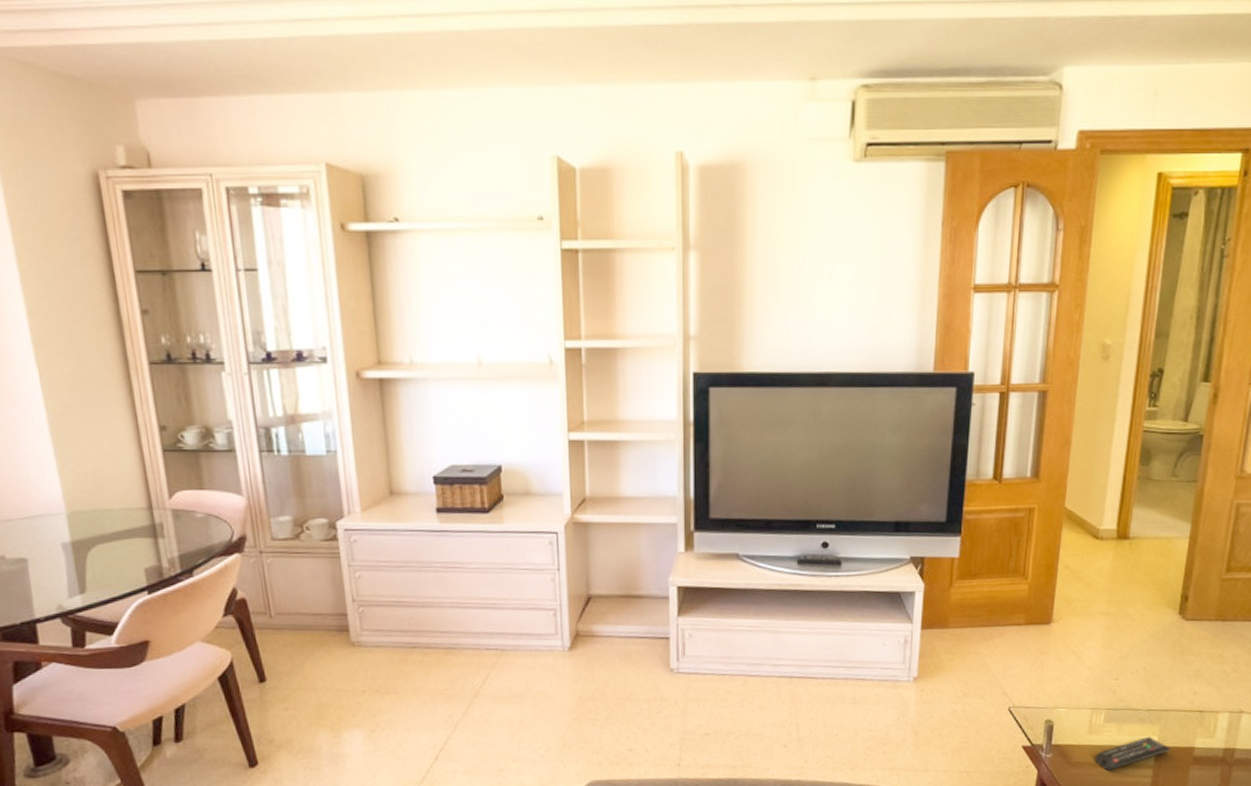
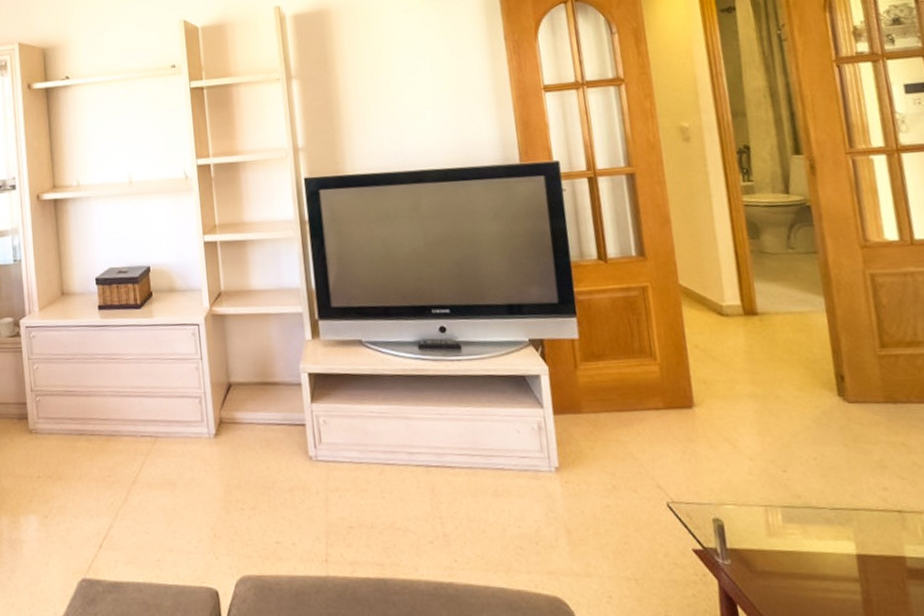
remote control: present [1095,736,1171,771] -> none [783,541,875,583]

